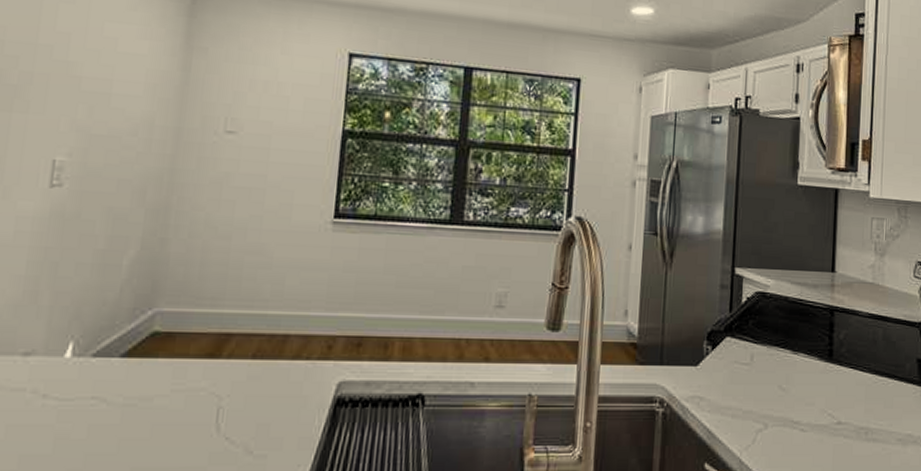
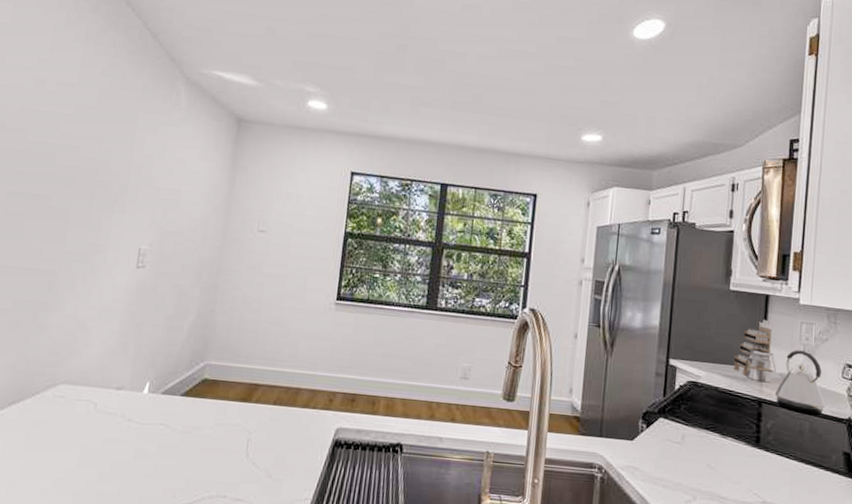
spice rack: none [804,217,847,288] -> present [734,320,776,383]
kettle: none [847,249,899,321] -> present [775,350,826,416]

